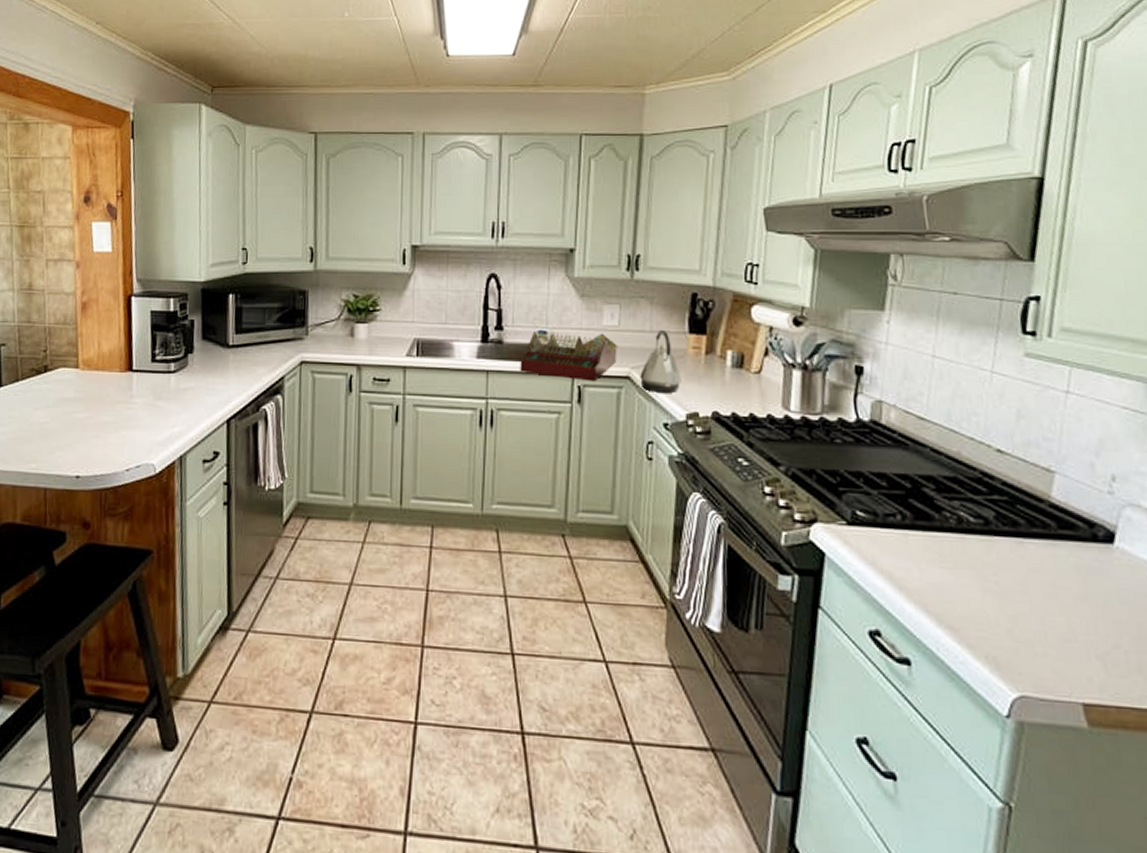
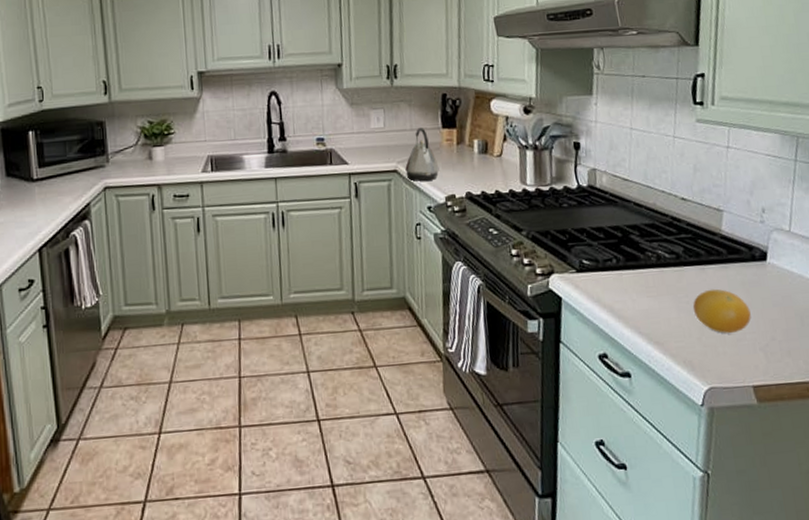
dish rack: present [520,332,619,382] -> none [303,135,386,178]
fruit: none [1002,569,1087,630] -> present [692,289,751,333]

